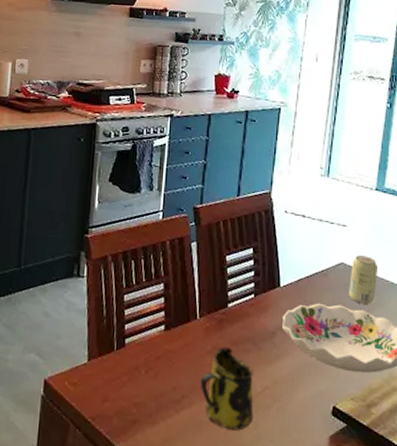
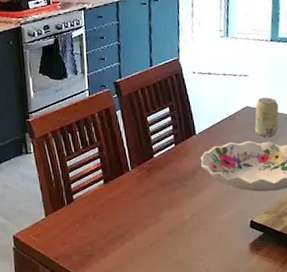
mug: present [200,347,254,431] -> none [138,188,186,251]

